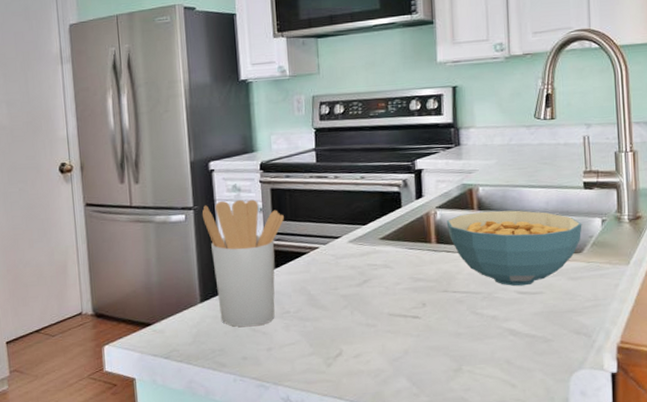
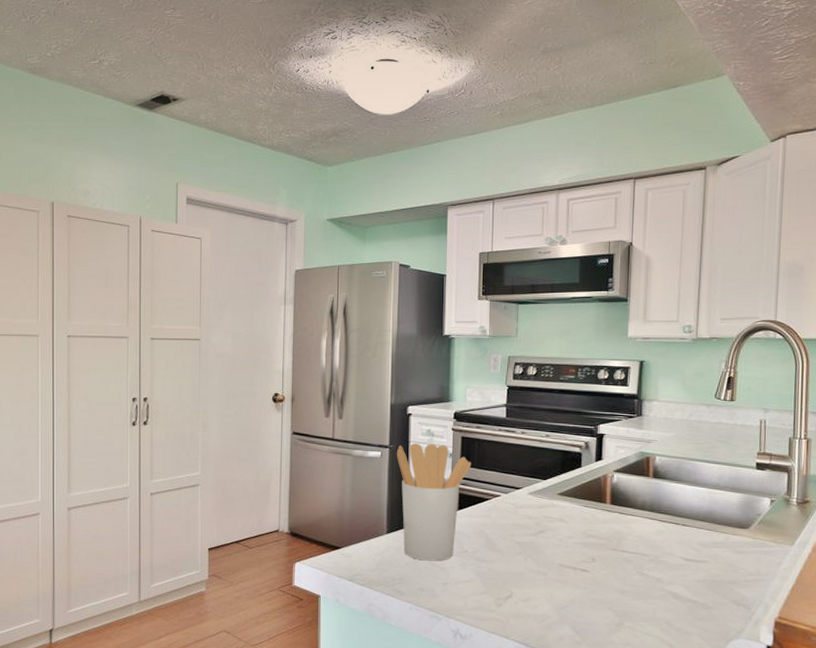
cereal bowl: present [446,210,582,287] -> none [622,479,752,554]

